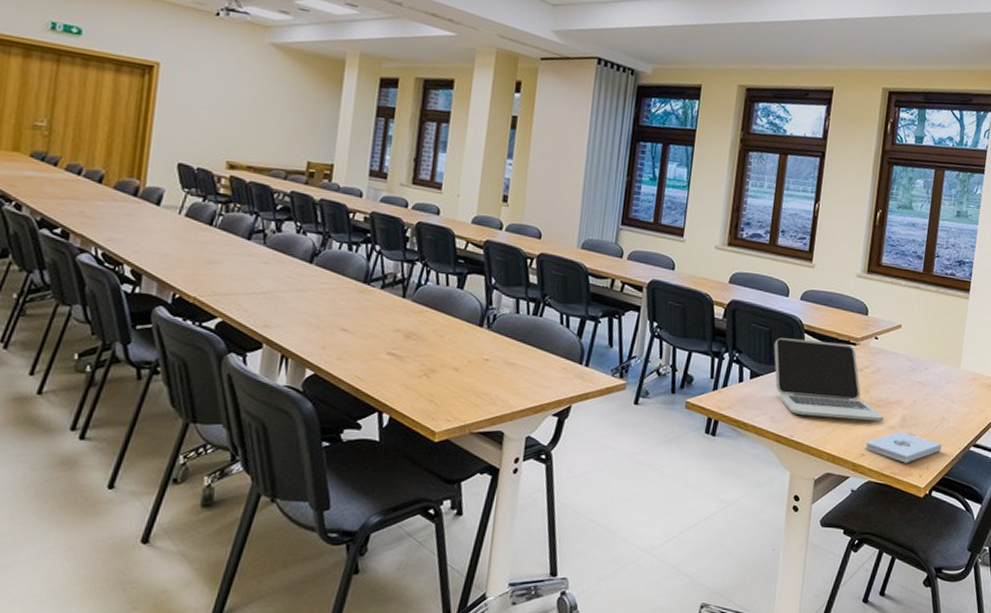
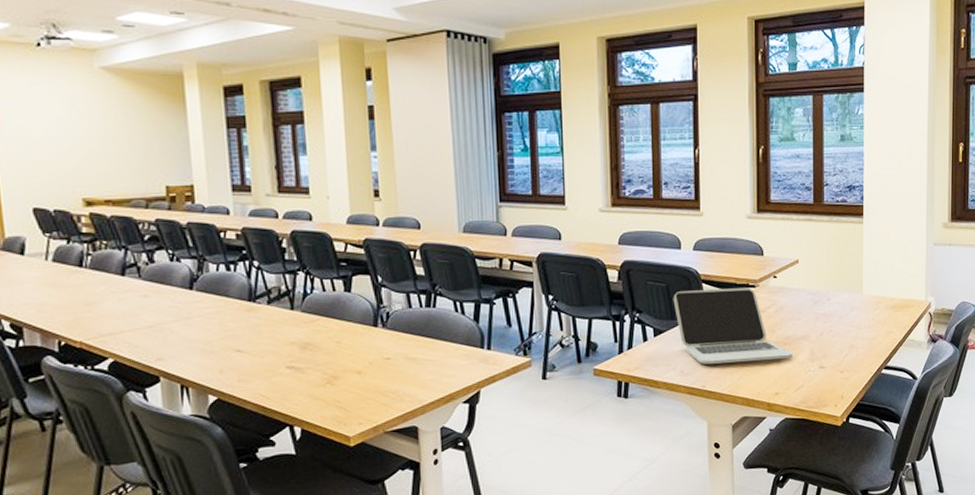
notepad: present [865,431,942,463] -> none [778,365,853,395]

